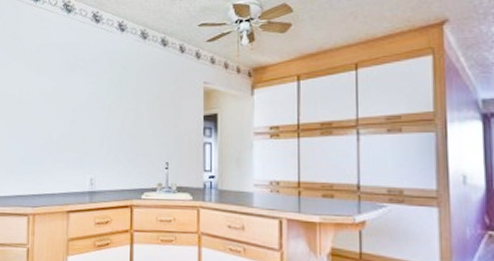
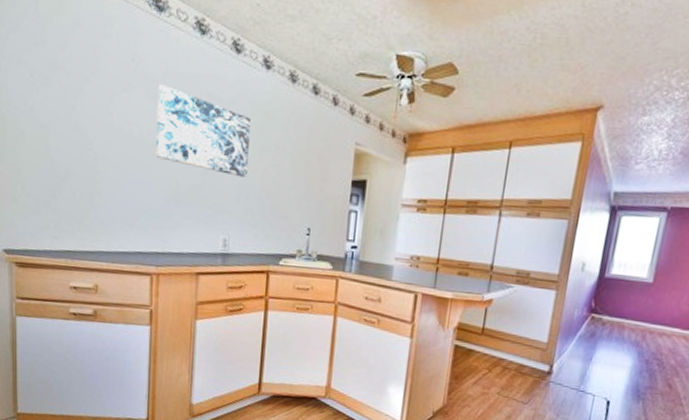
wall art: none [32,55,110,122] -> present [155,85,251,178]

